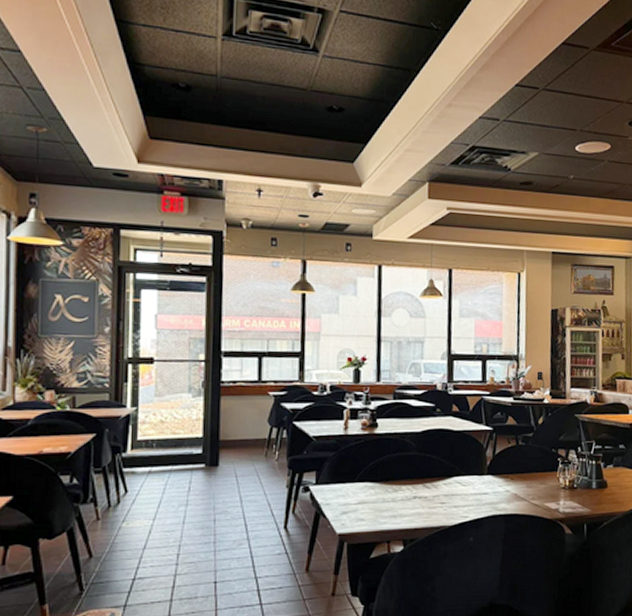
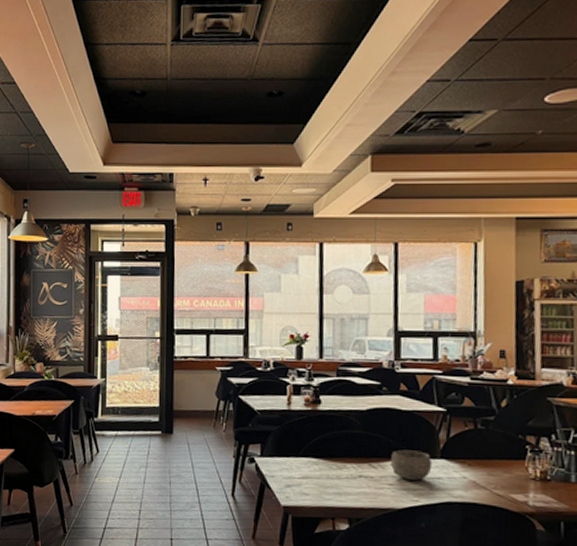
bowl: none [443,468,480,497] -> present [391,449,433,481]

